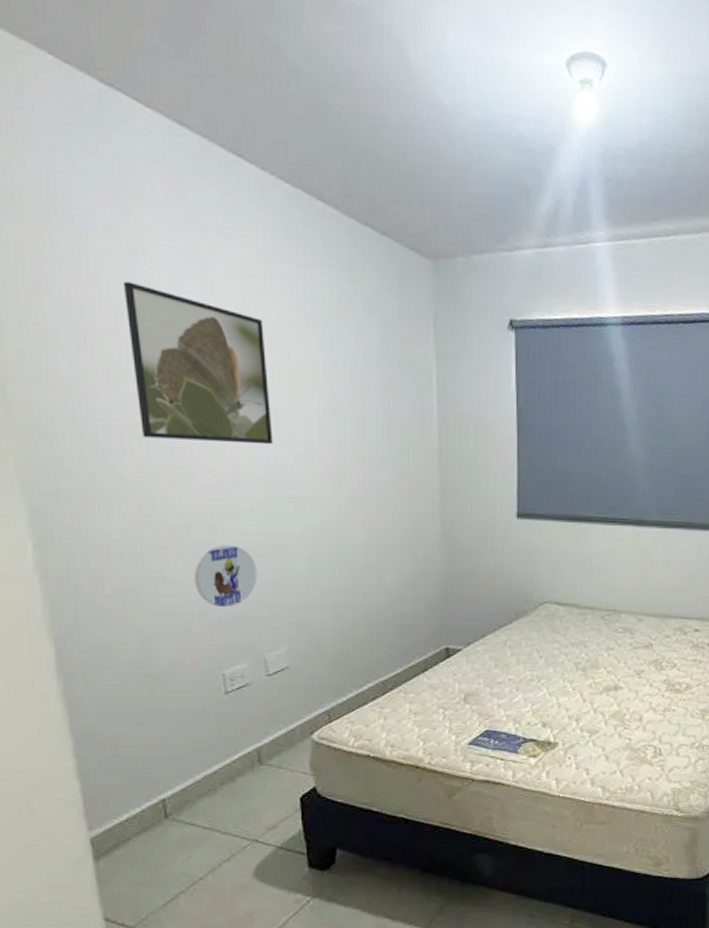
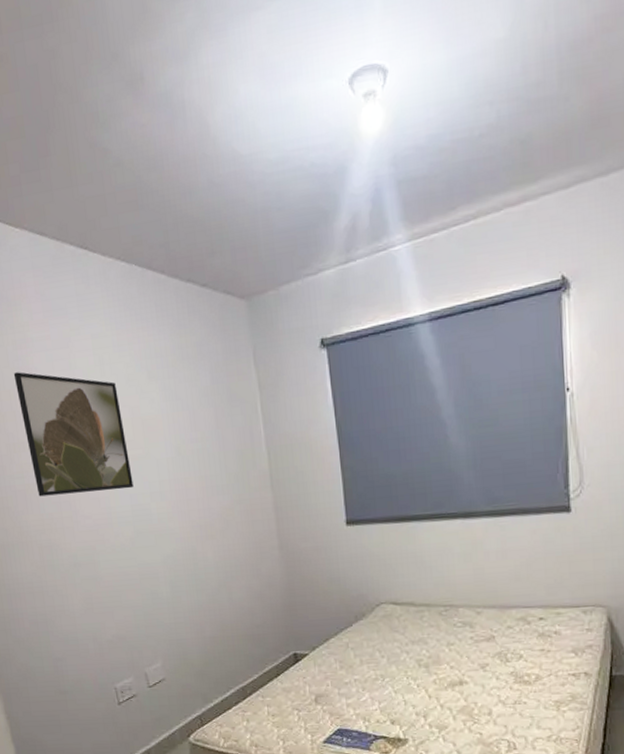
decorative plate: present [194,545,258,607] -> none [86,577,134,631]

